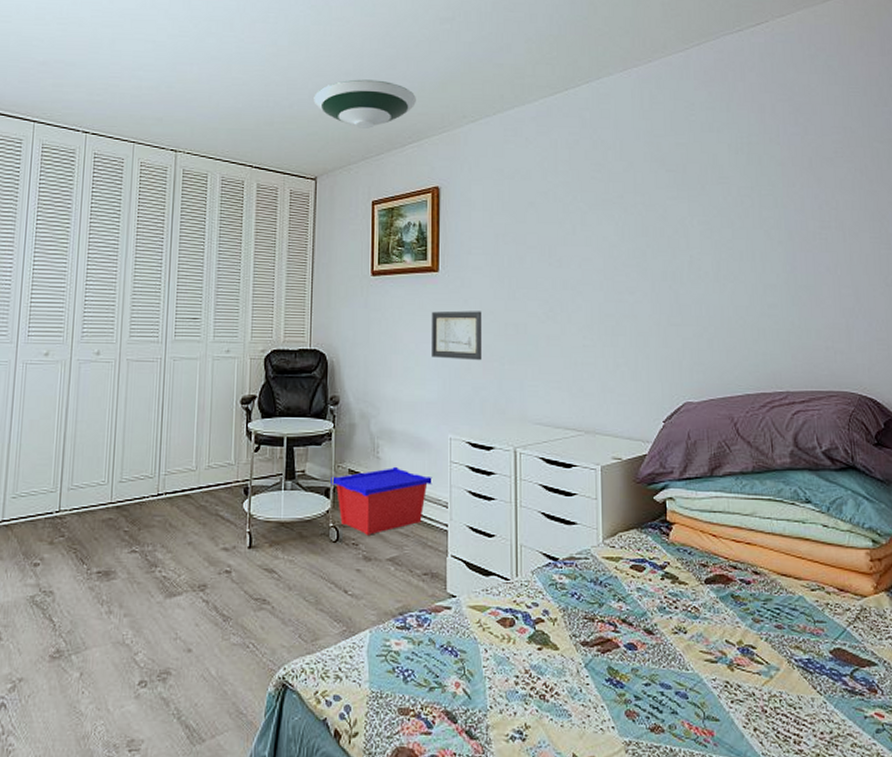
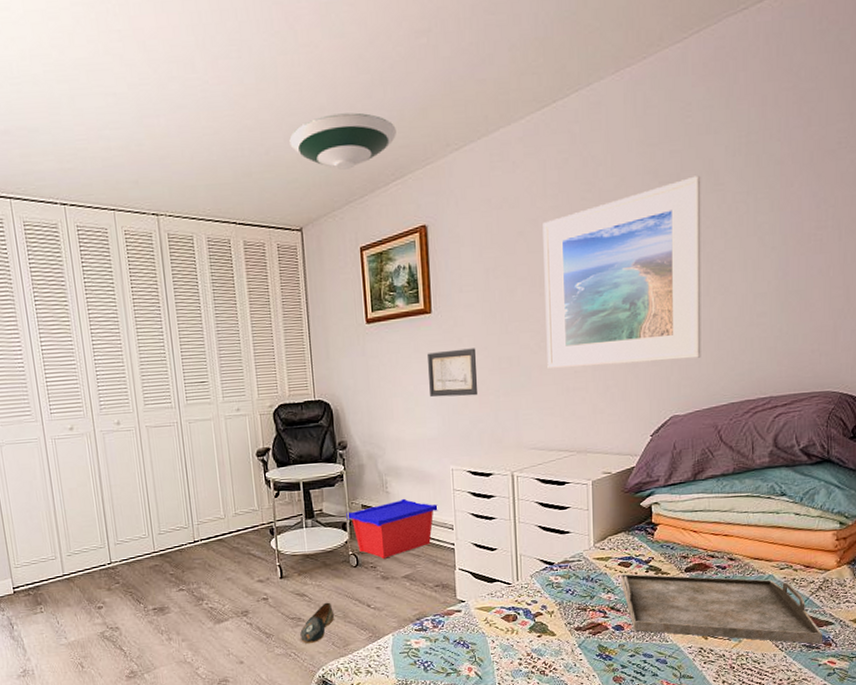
shoe: none [263,583,304,633] -> present [300,602,334,644]
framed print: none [553,168,713,344] -> present [543,175,701,369]
serving tray: none [633,580,867,690] -> present [621,574,823,644]

